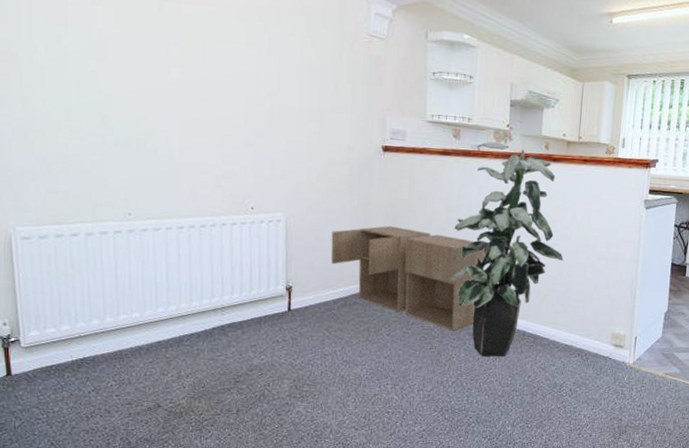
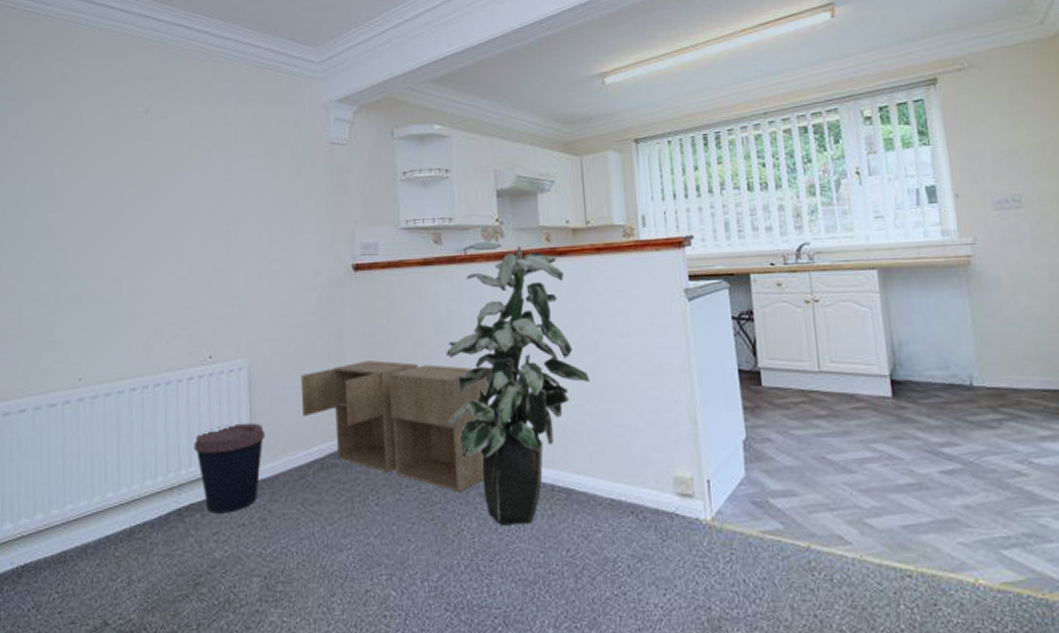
coffee cup: none [236,264,299,332] -> present [194,422,266,514]

